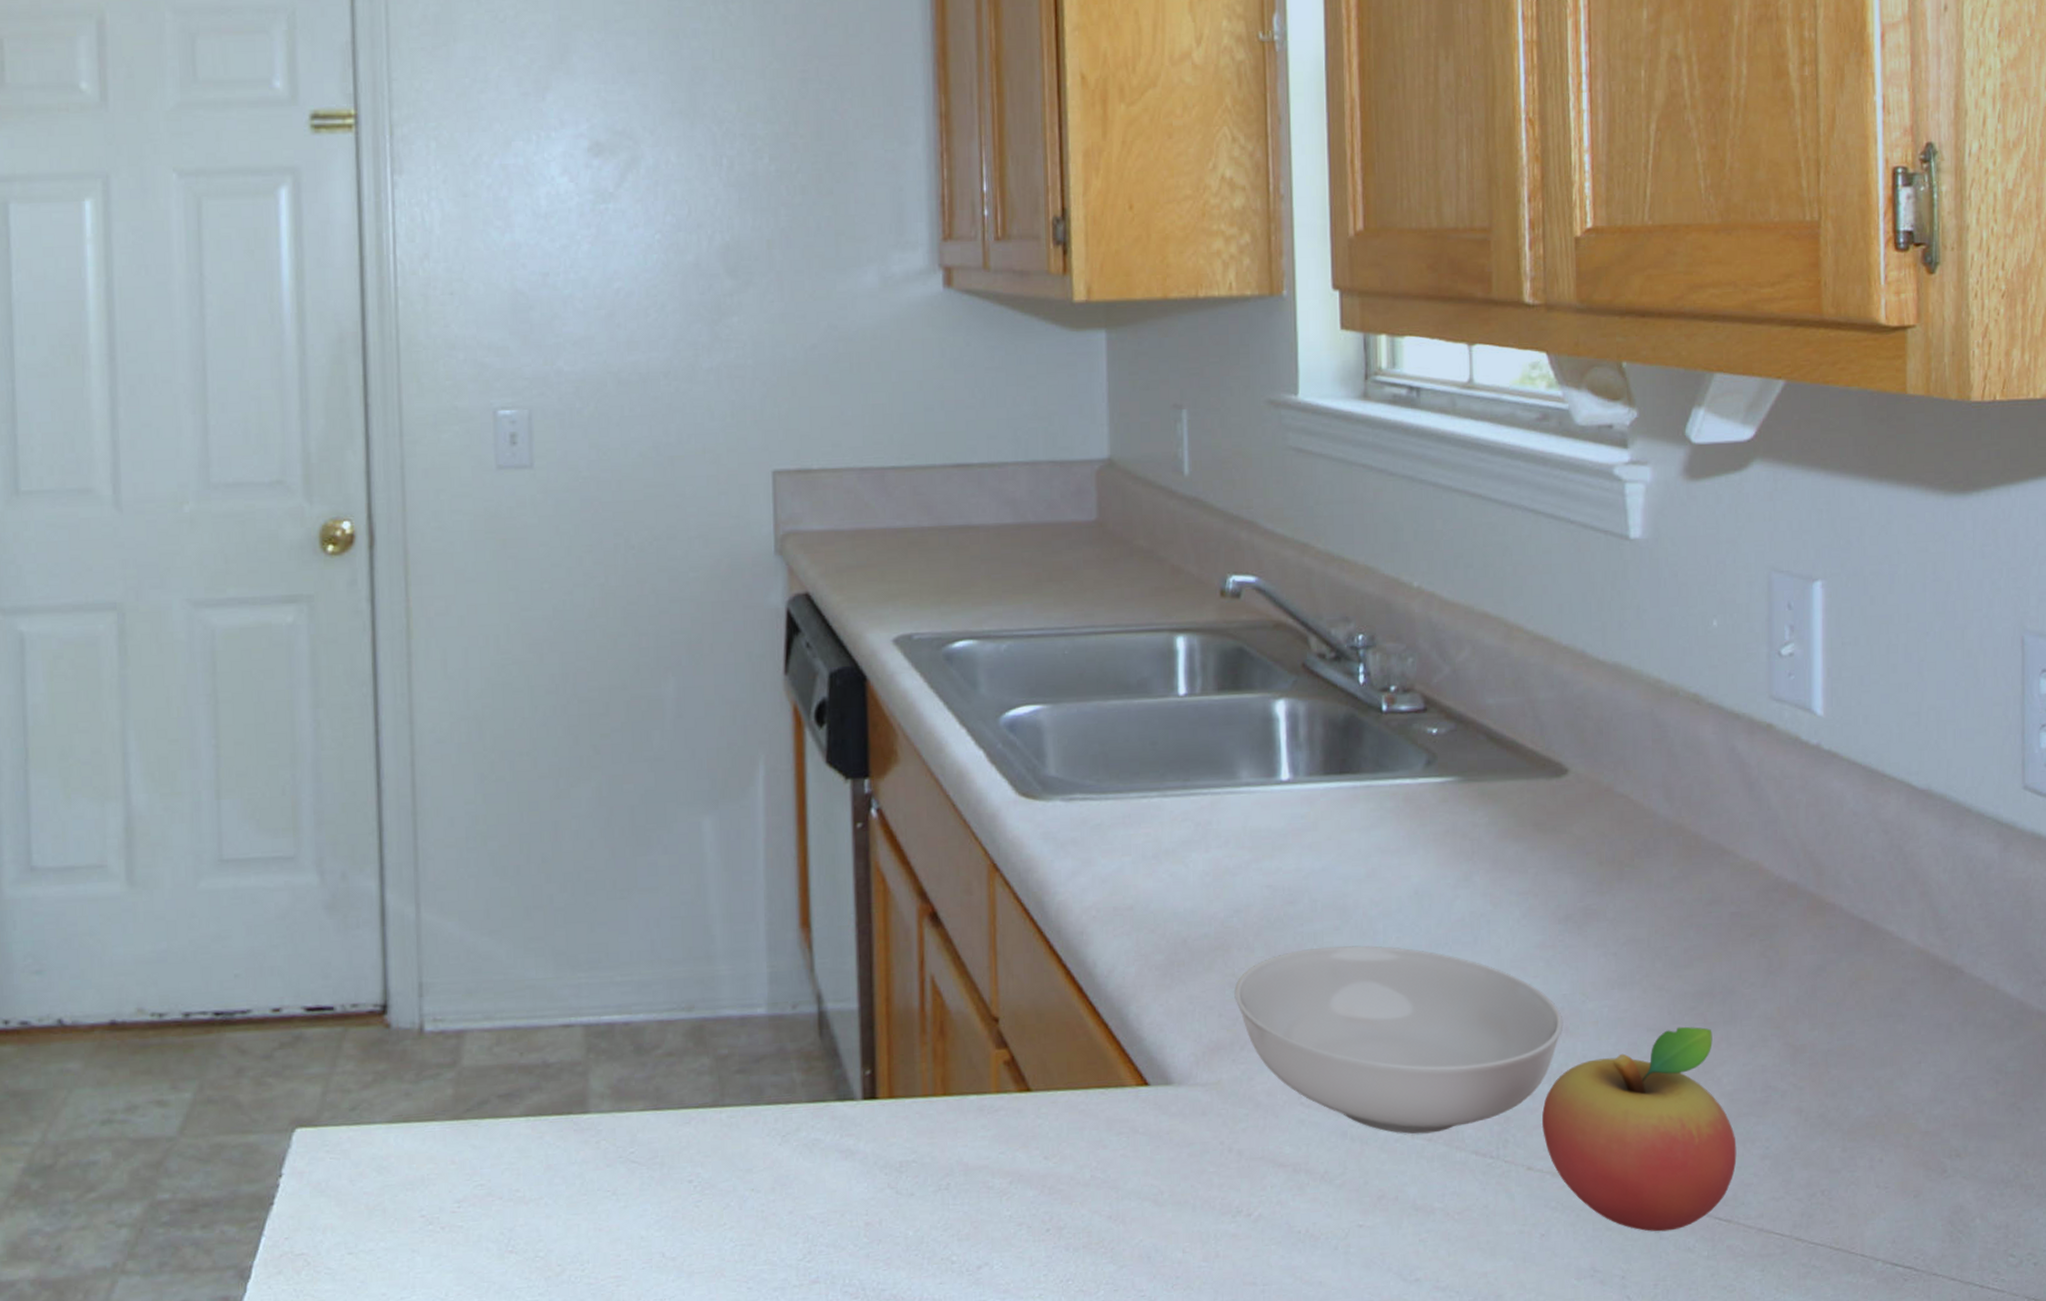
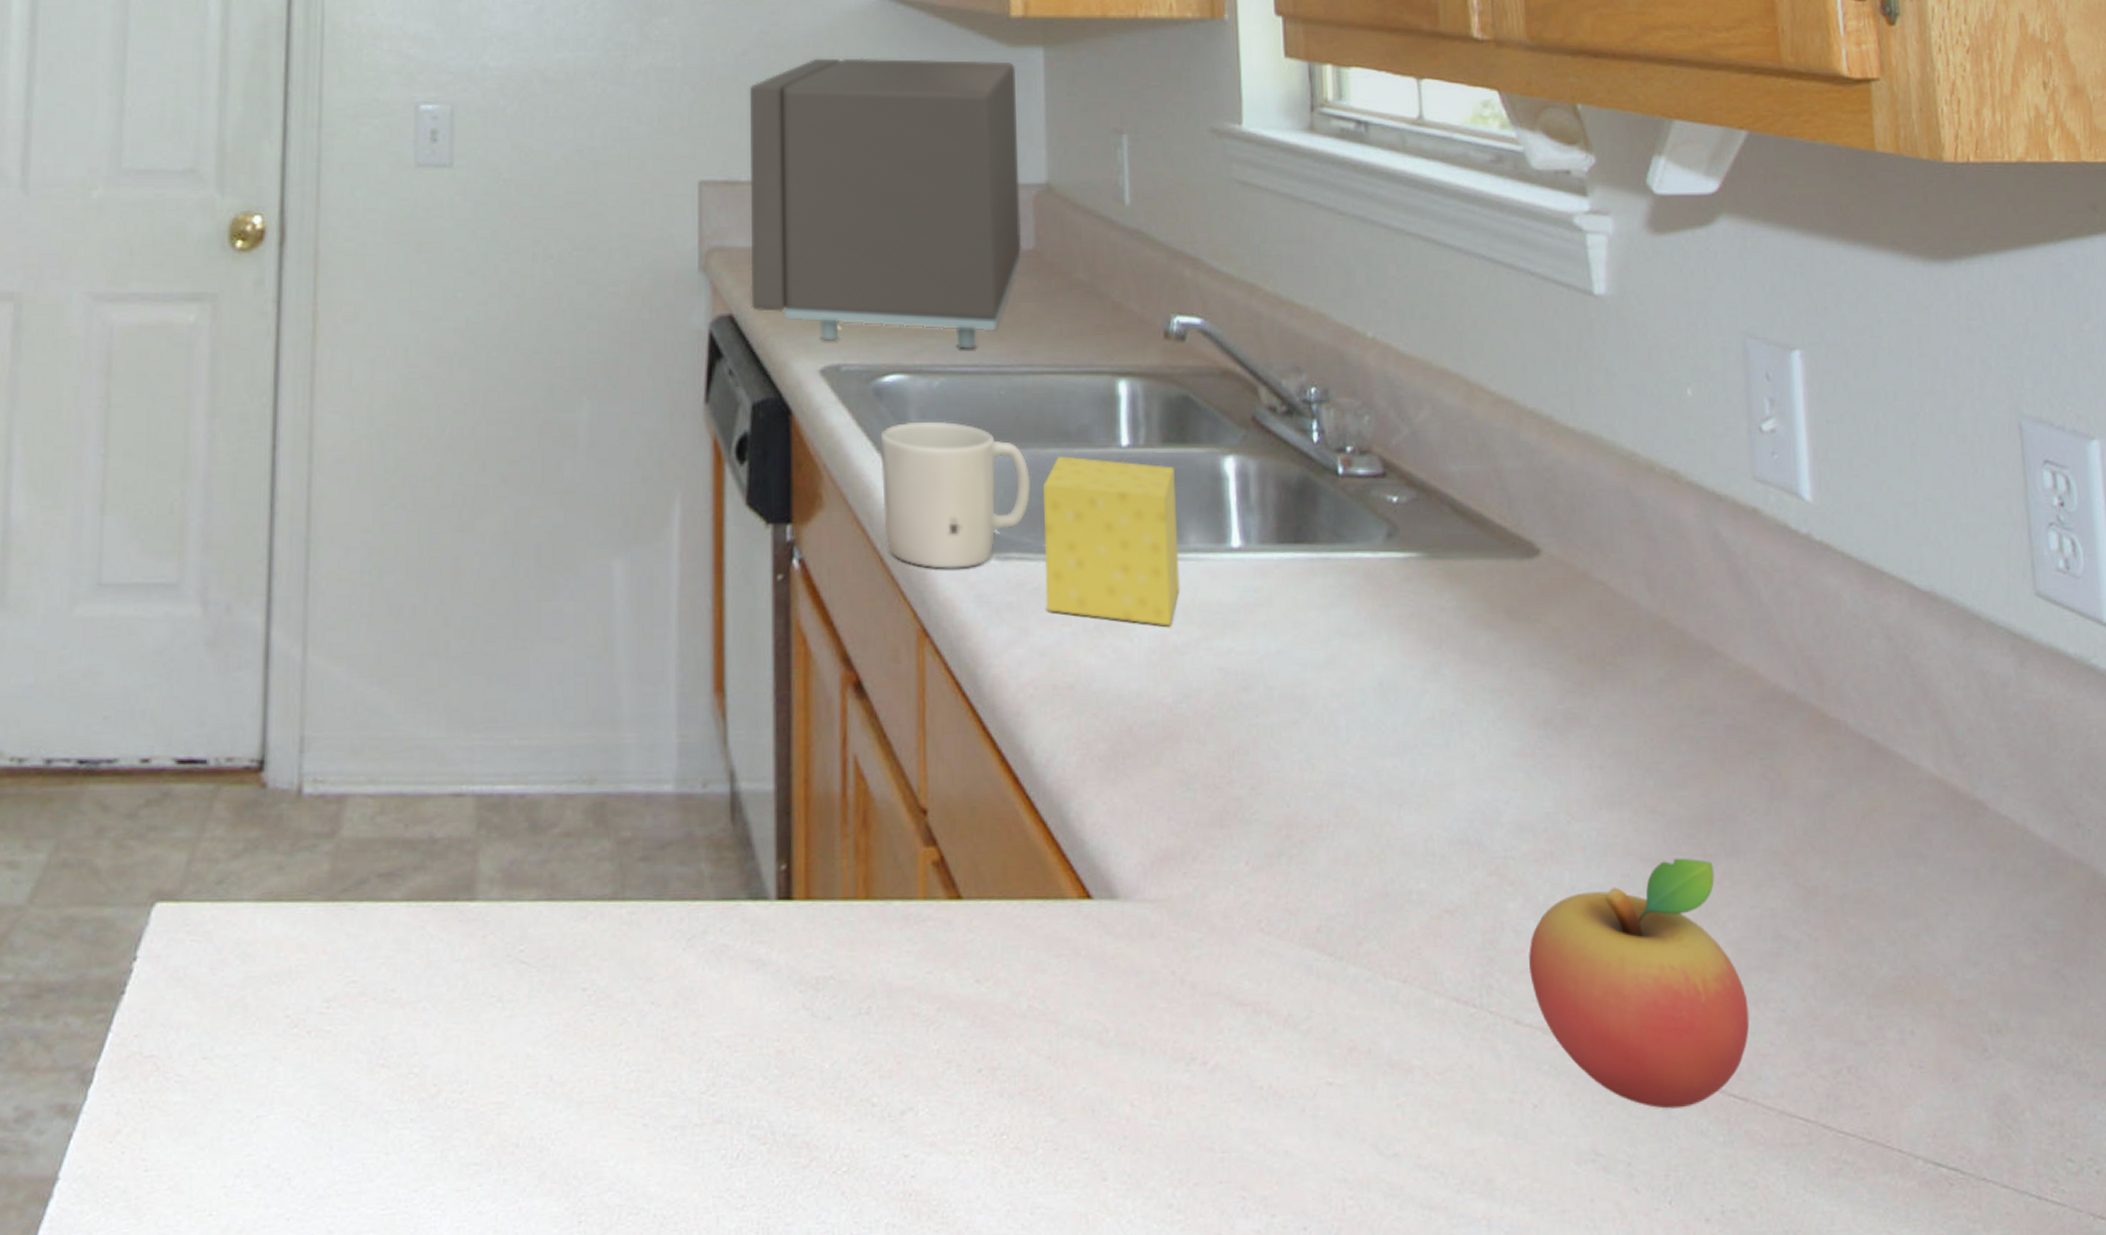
microwave: none [819,345,1085,614] -> present [749,58,1022,349]
mug: none [951,680,1094,811] -> present [880,421,1031,569]
sponge: none [1104,706,1232,852] -> present [1042,456,1180,627]
bowl: present [1234,945,1564,1134] -> none [1184,742,1548,974]

